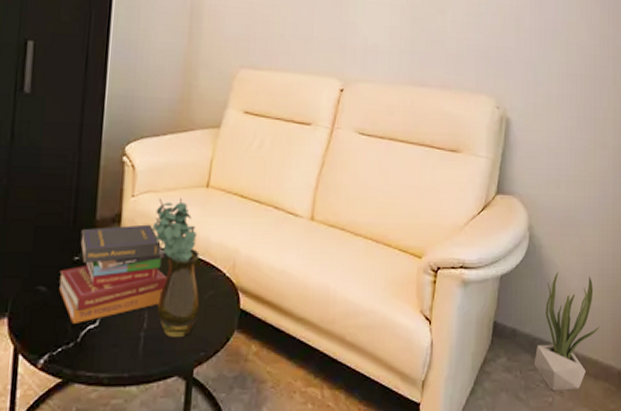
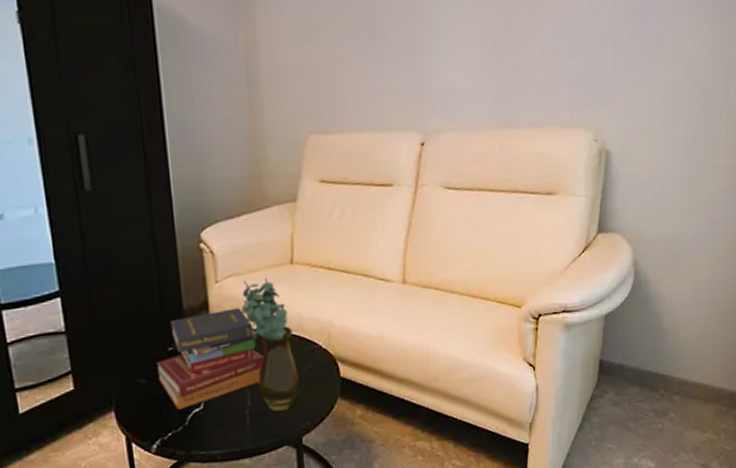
potted plant: present [534,272,600,392] -> none [642,304,711,419]

